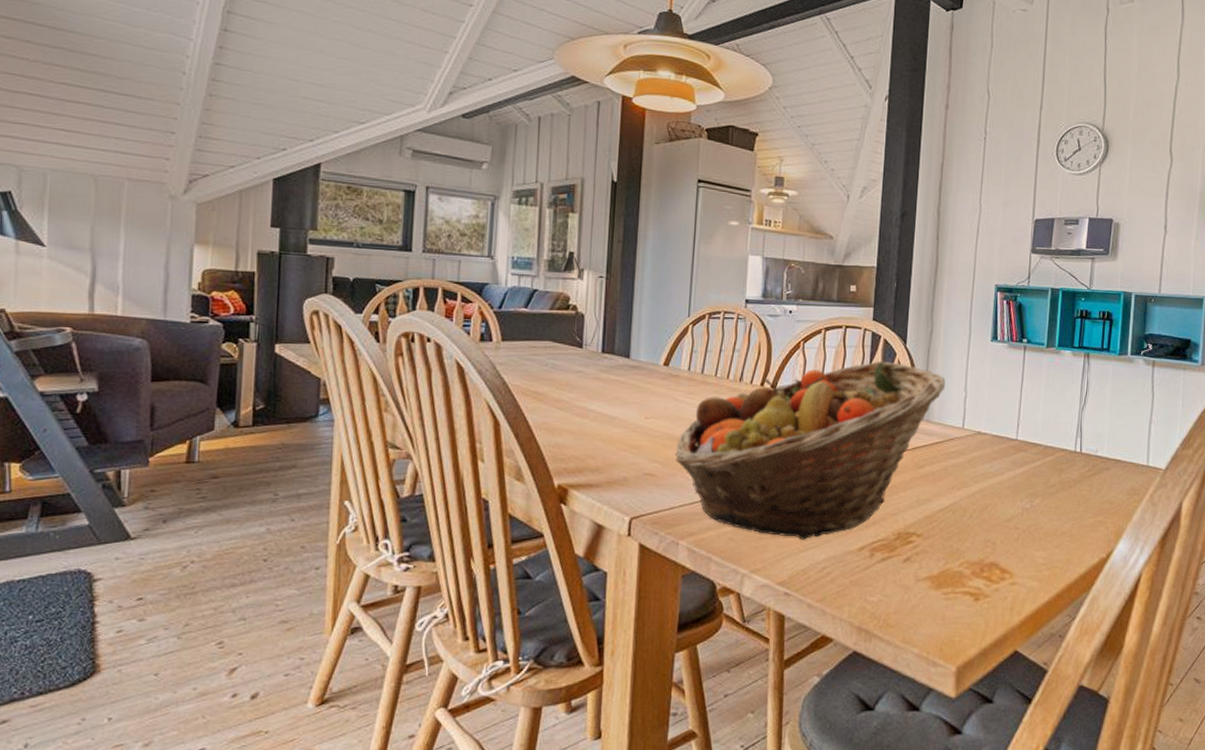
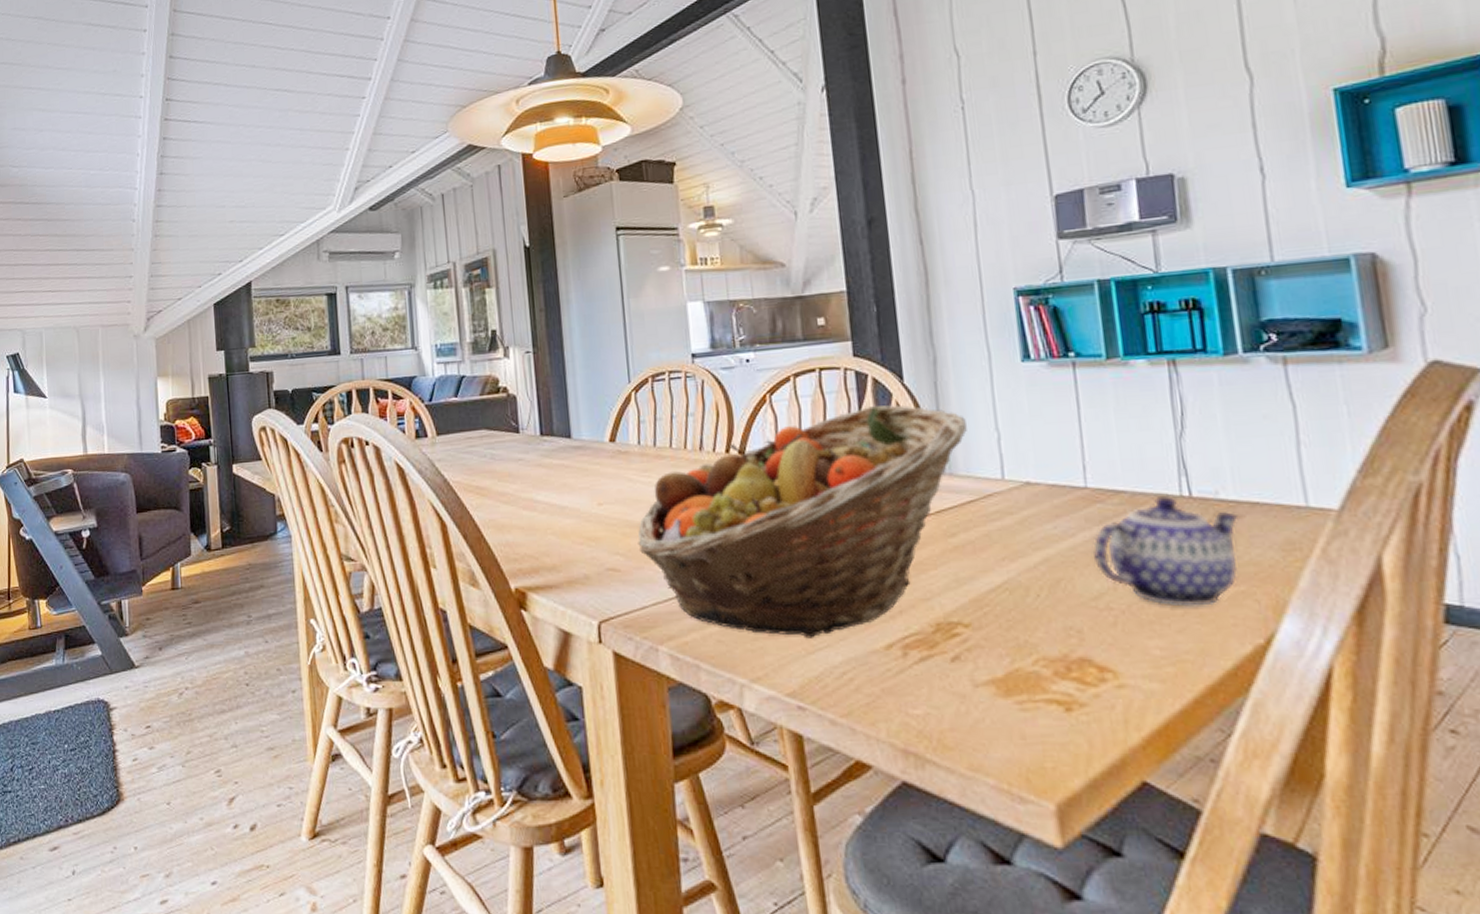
teapot: none [1013,450,1107,530] -> present [1093,495,1239,607]

